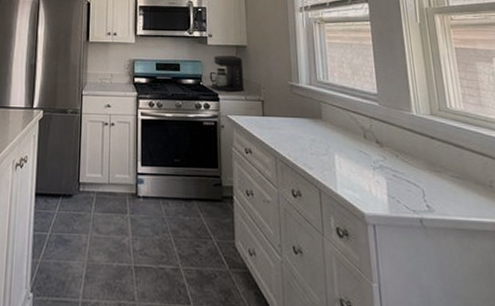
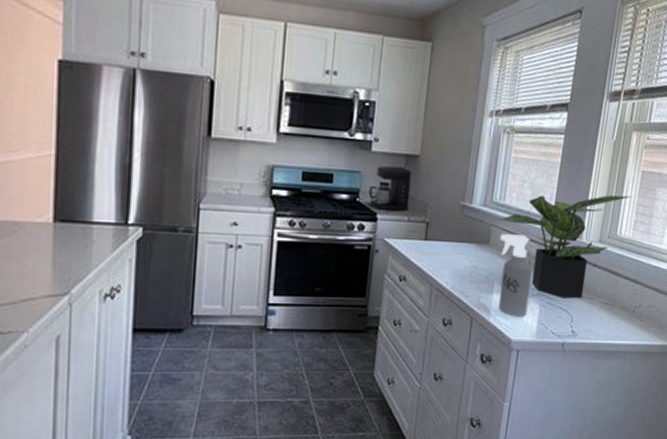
potted plant: none [325,70,452,172] -> present [498,195,632,299]
spray bottle: none [330,109,375,190] -> present [498,234,533,317]

